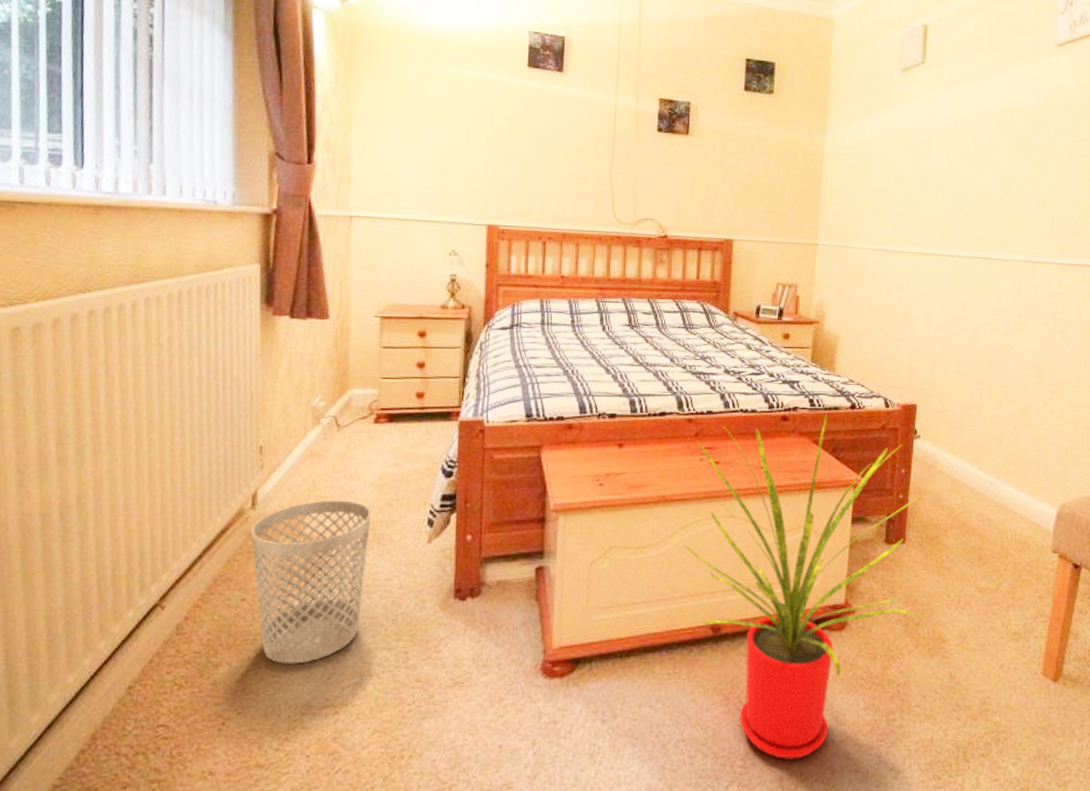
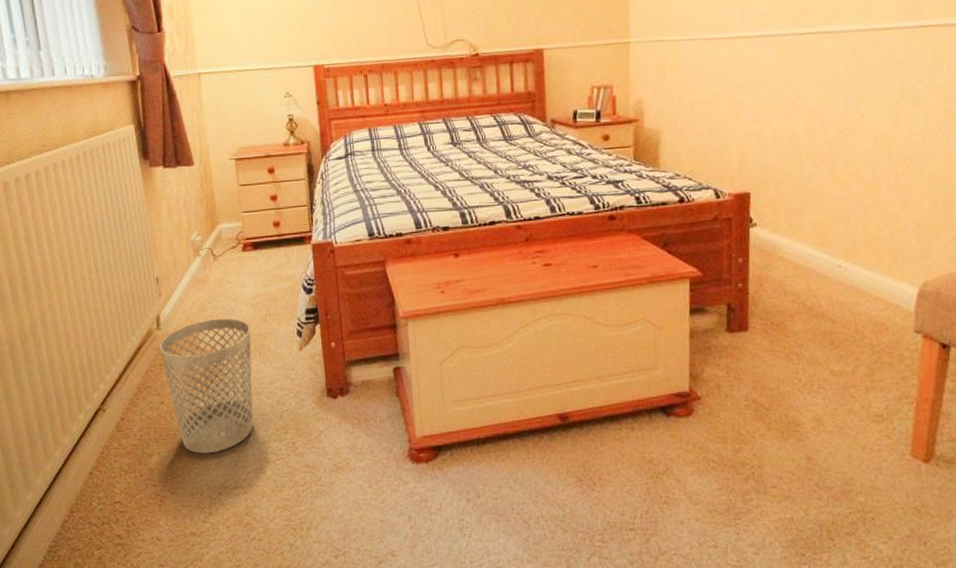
house plant: present [682,414,930,759] -> none [523,210,775,535]

